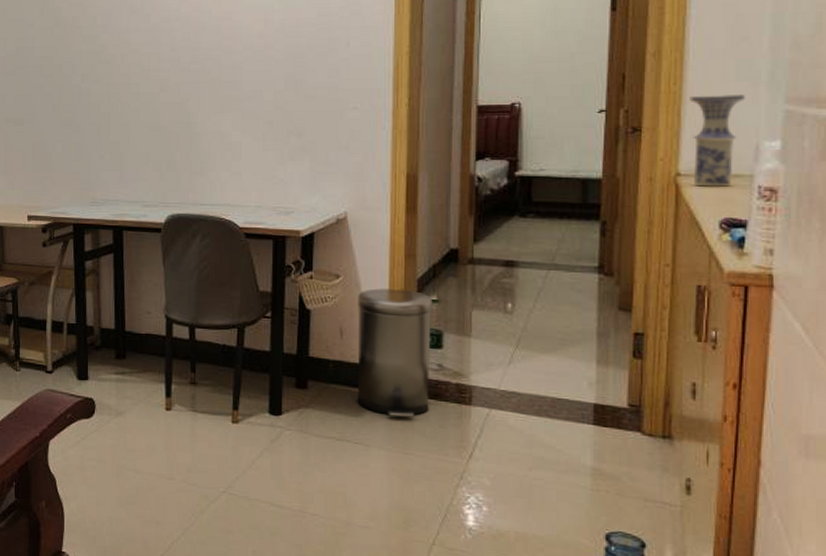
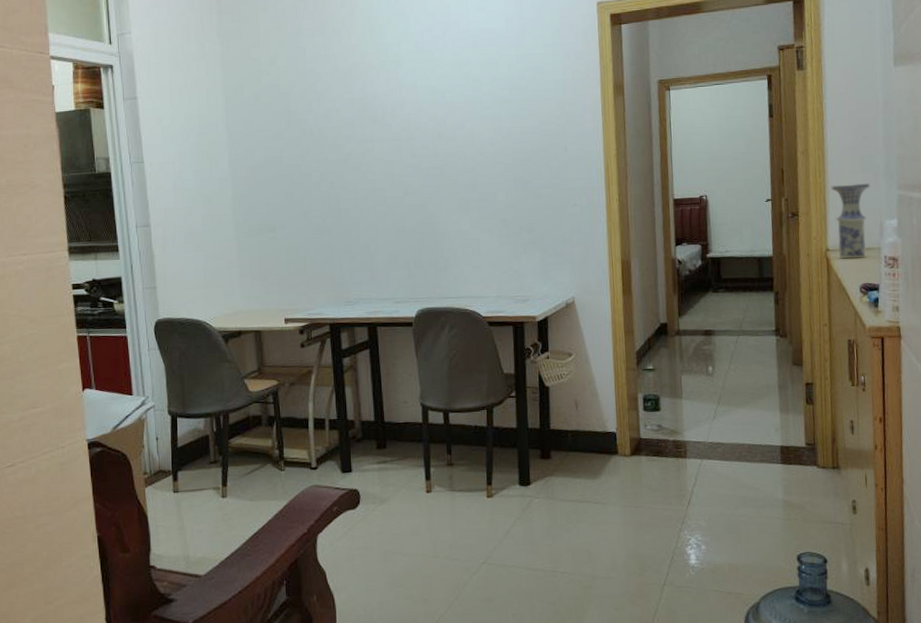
pedal bin: present [357,288,433,417] -> none [588,362,653,475]

